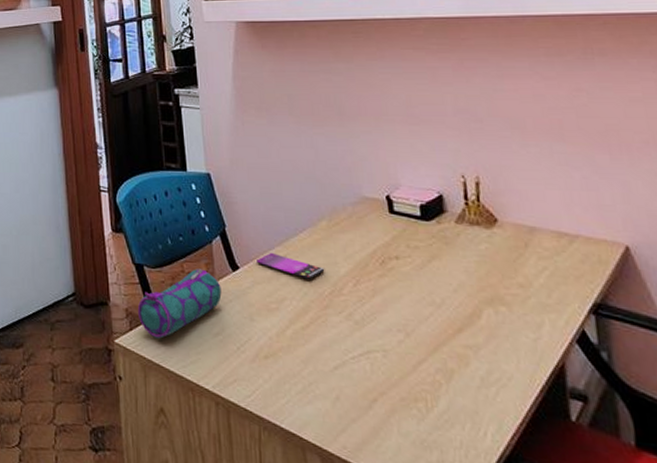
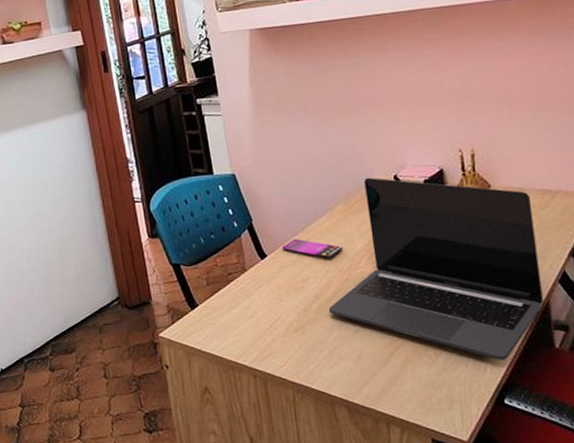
pencil case: present [137,269,222,339] -> none [177,261,253,328]
laptop: none [304,194,558,427] -> present [328,177,544,360]

